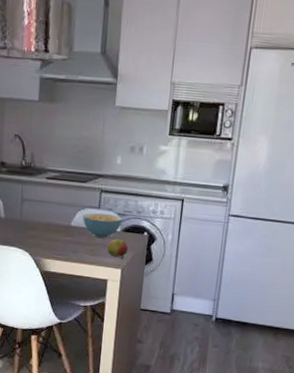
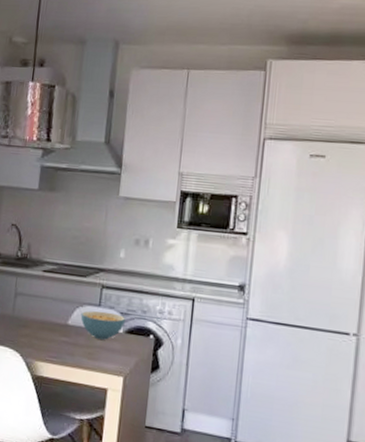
fruit: present [106,239,128,258] -> none [107,341,131,364]

